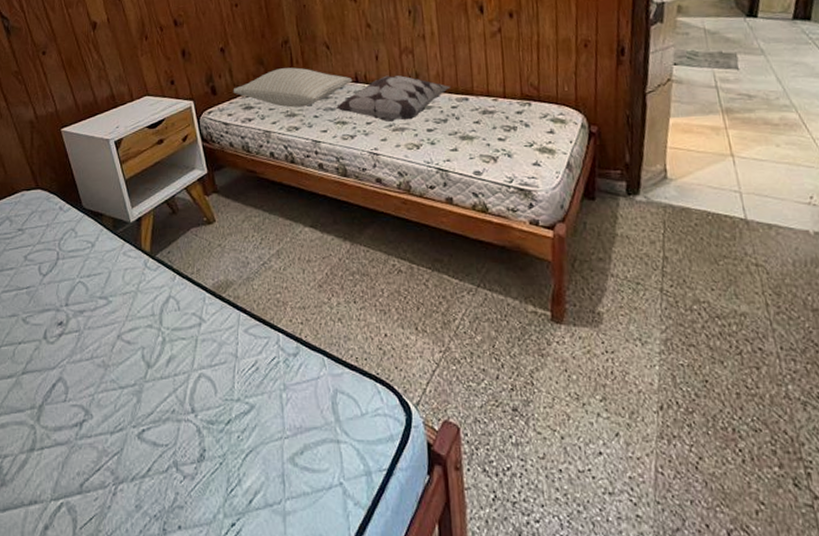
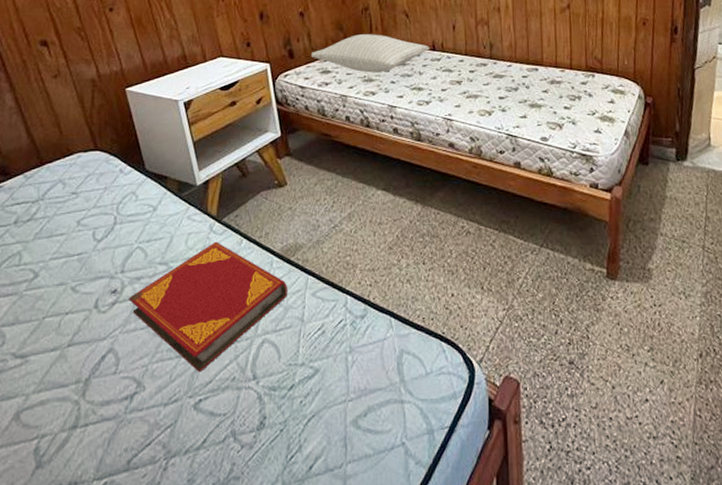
hardback book: none [74,277,222,403] -> present [129,241,288,372]
decorative pillow: present [335,75,450,122] -> none [412,45,522,89]

